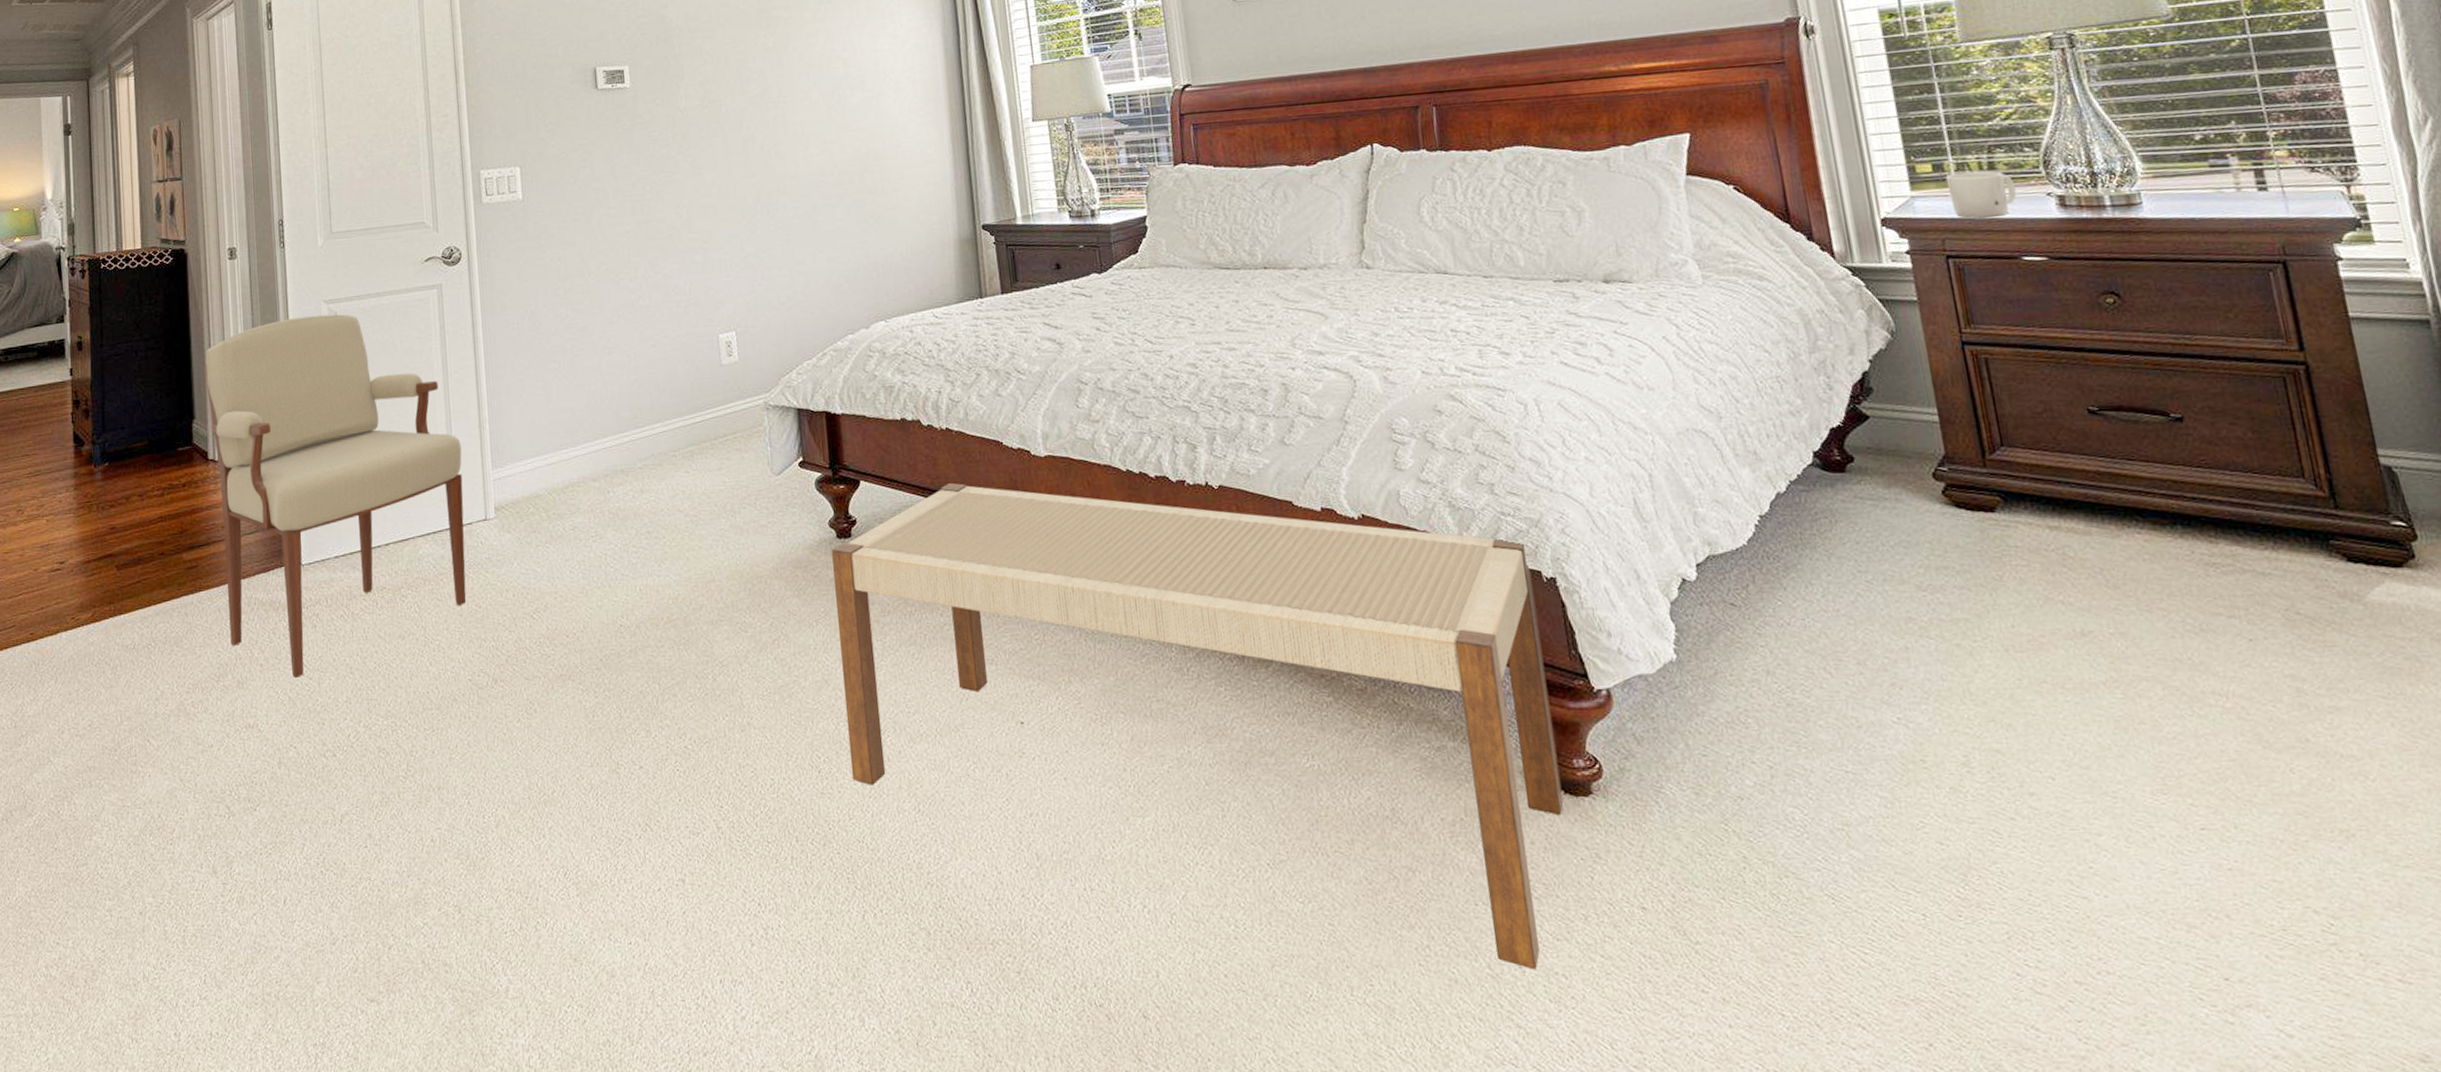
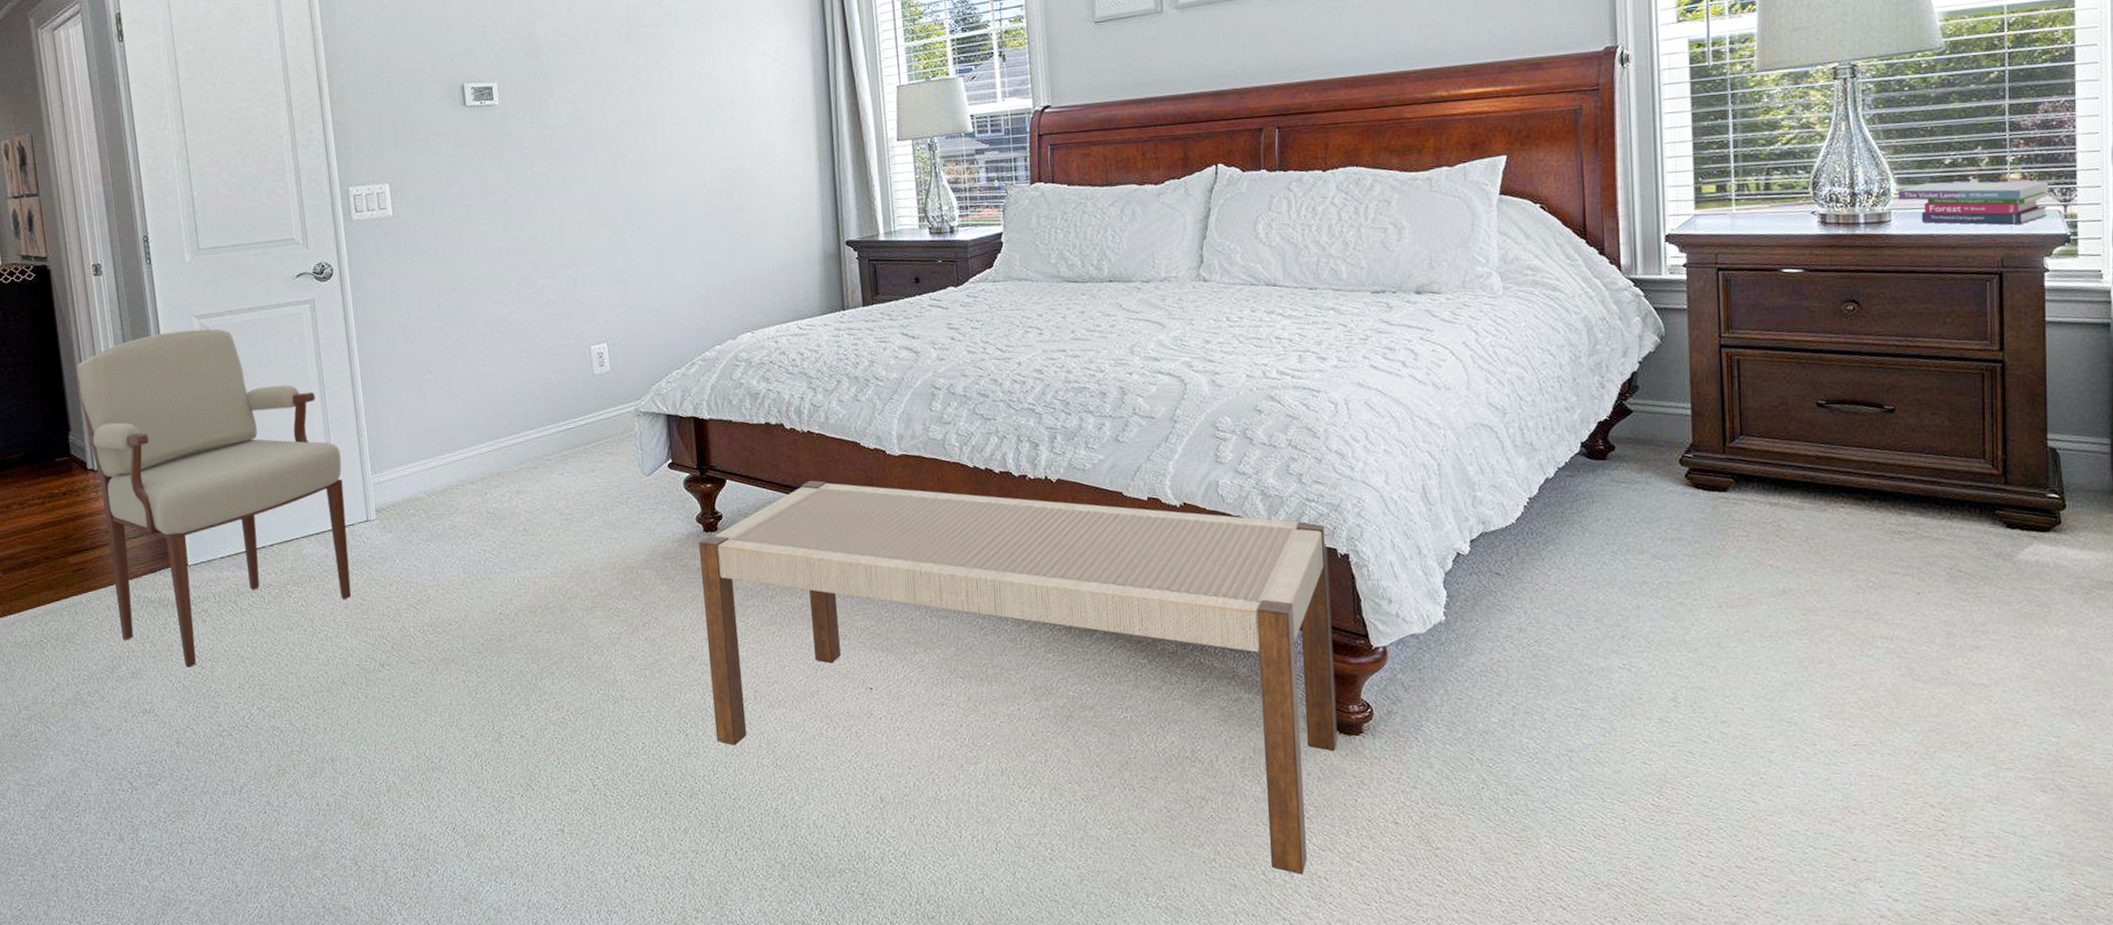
mug: present [1945,171,2017,219] -> none [1726,191,1786,235]
books: none [2145,158,2329,208] -> present [1898,181,2049,225]

